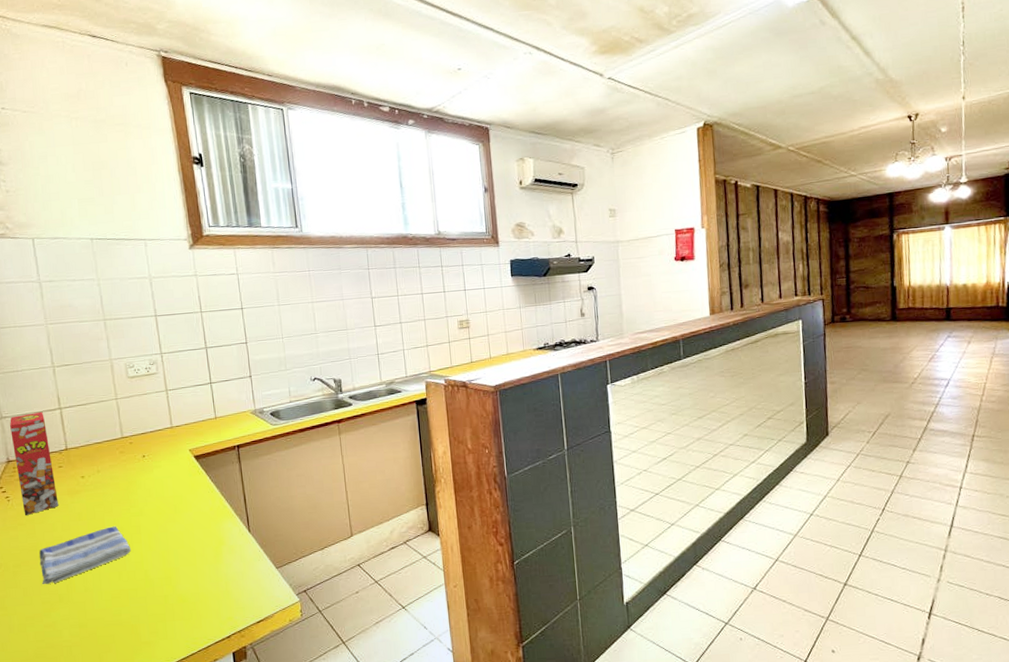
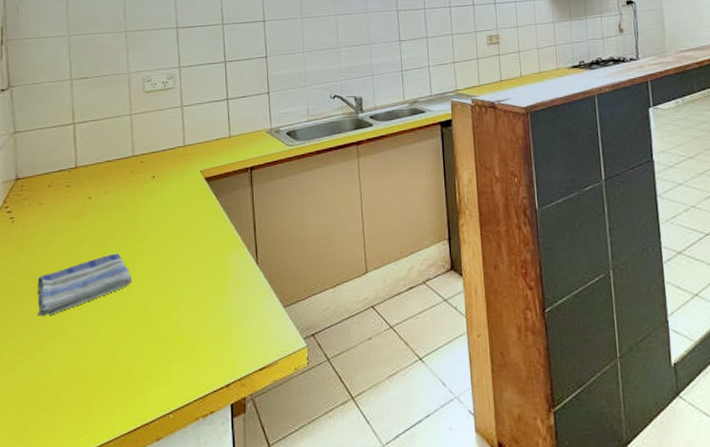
cereal box: present [10,411,59,515] -> none [22,126,63,238]

